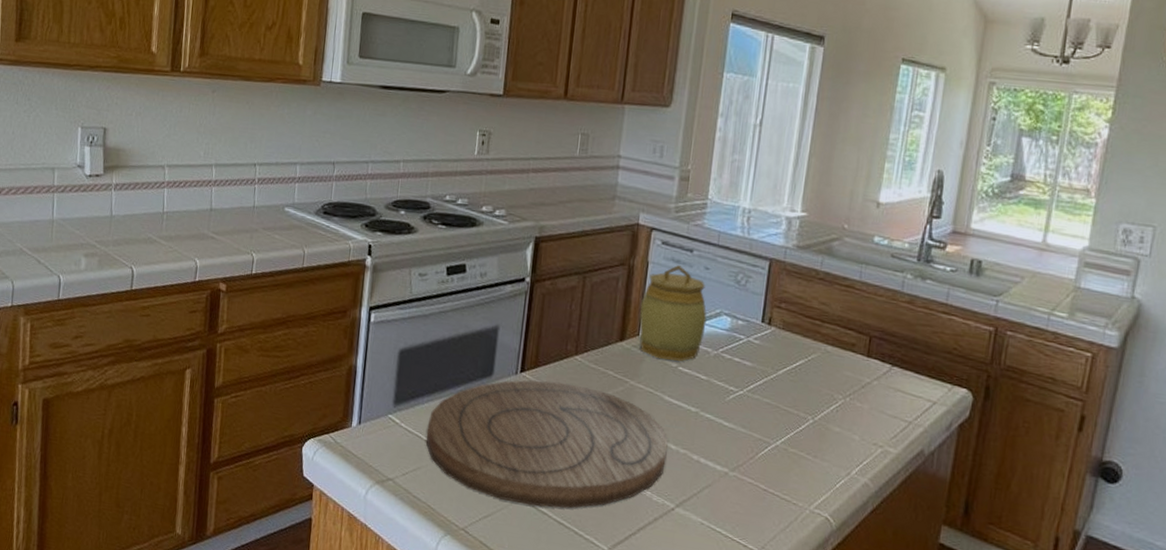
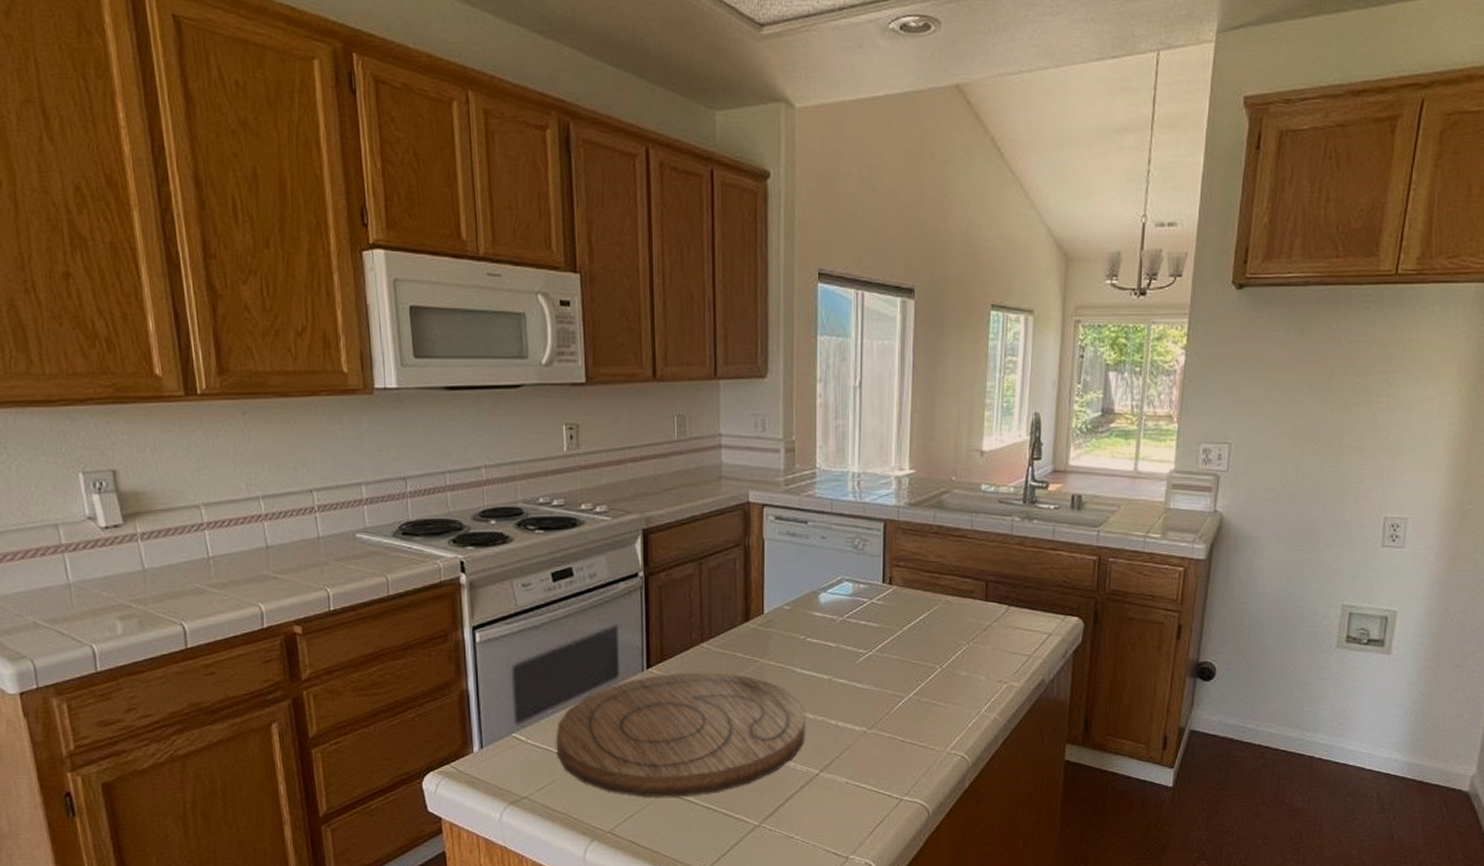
jar: present [639,264,707,362] -> none [761,537,829,634]

